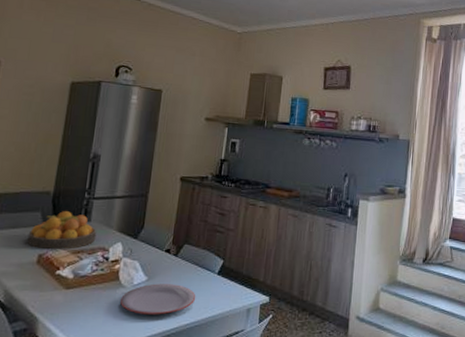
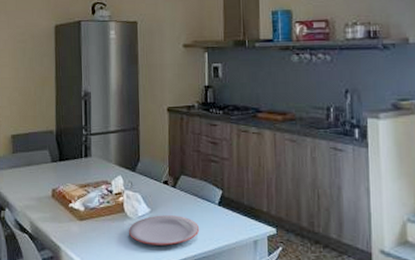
fruit bowl: present [27,211,97,250] -> none [41,148,98,184]

